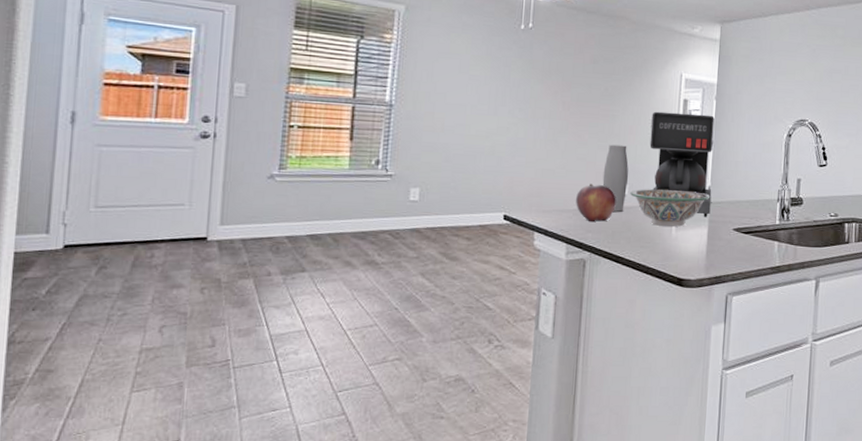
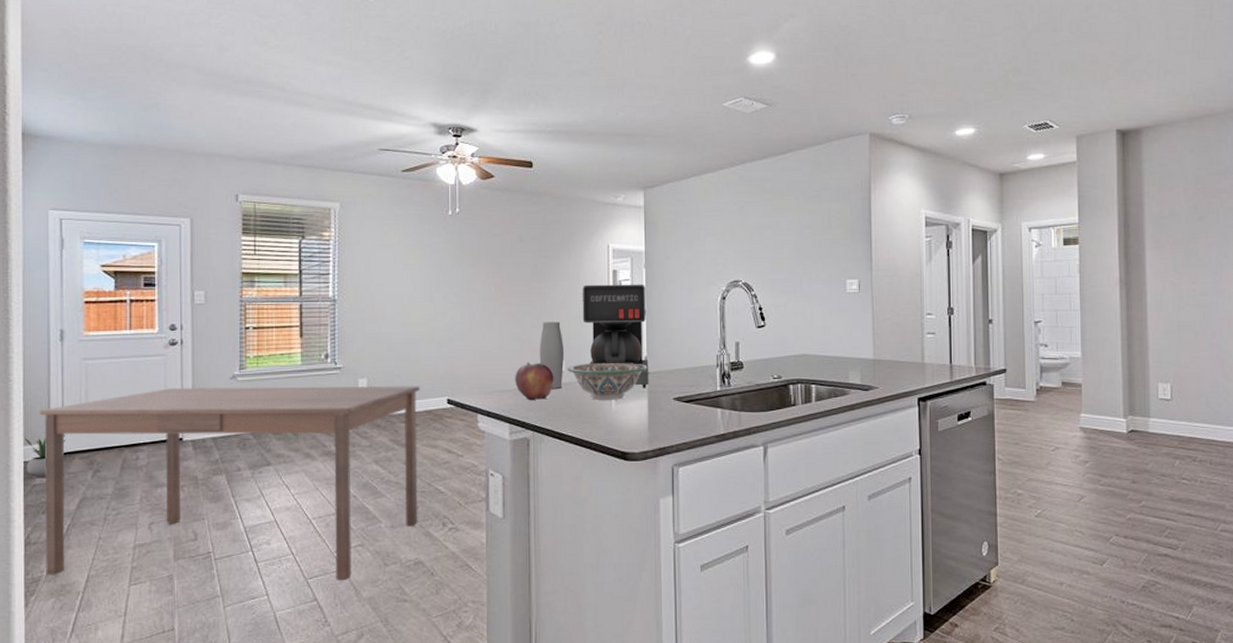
potted plant: none [17,225,69,271] -> present [24,434,66,477]
dining table: none [31,183,476,394] -> present [39,386,420,580]

